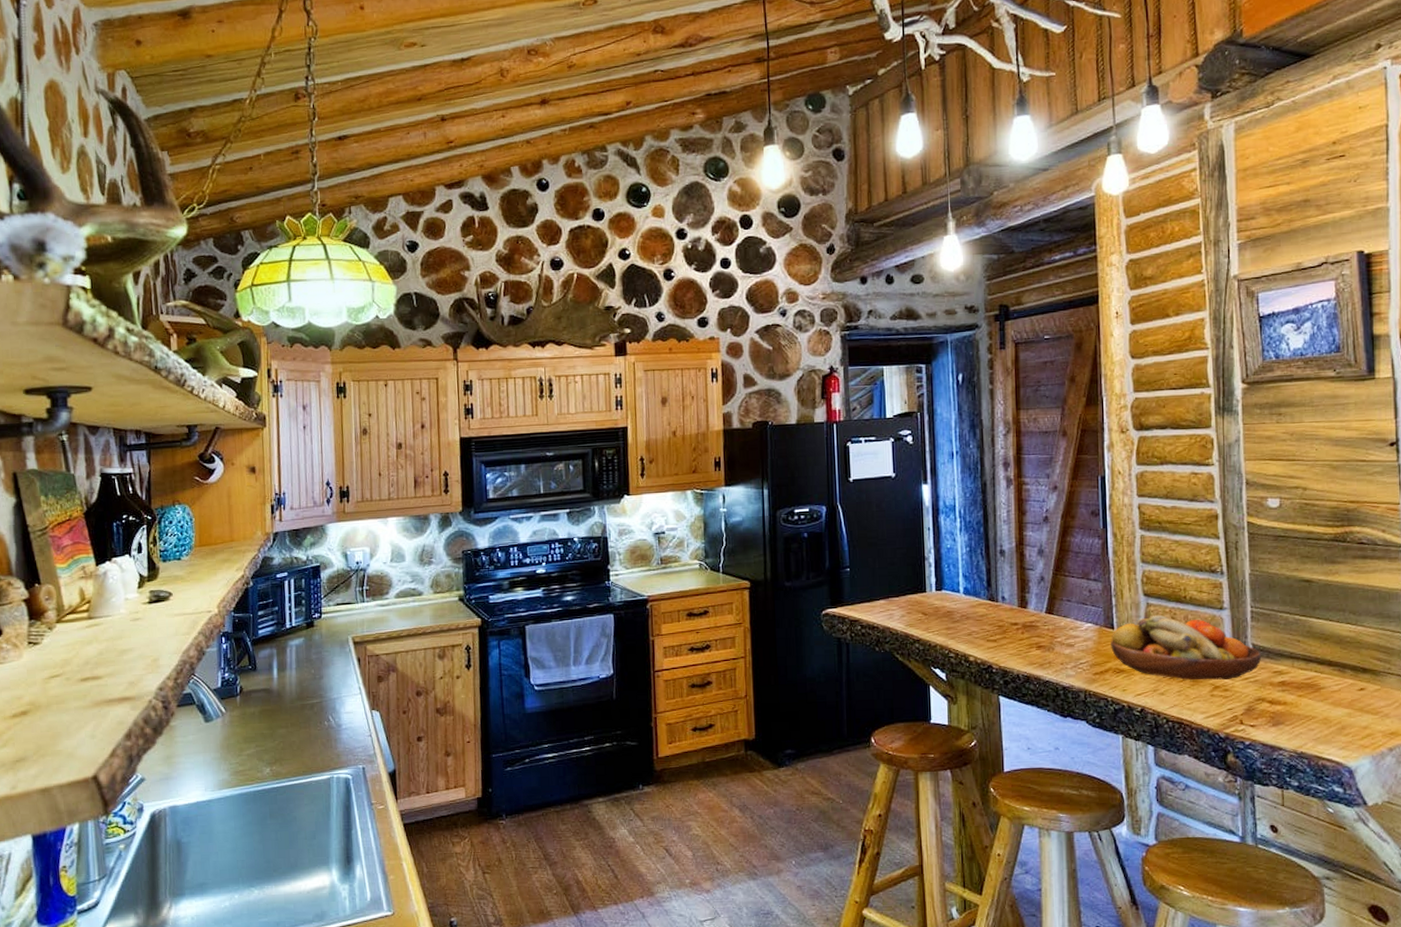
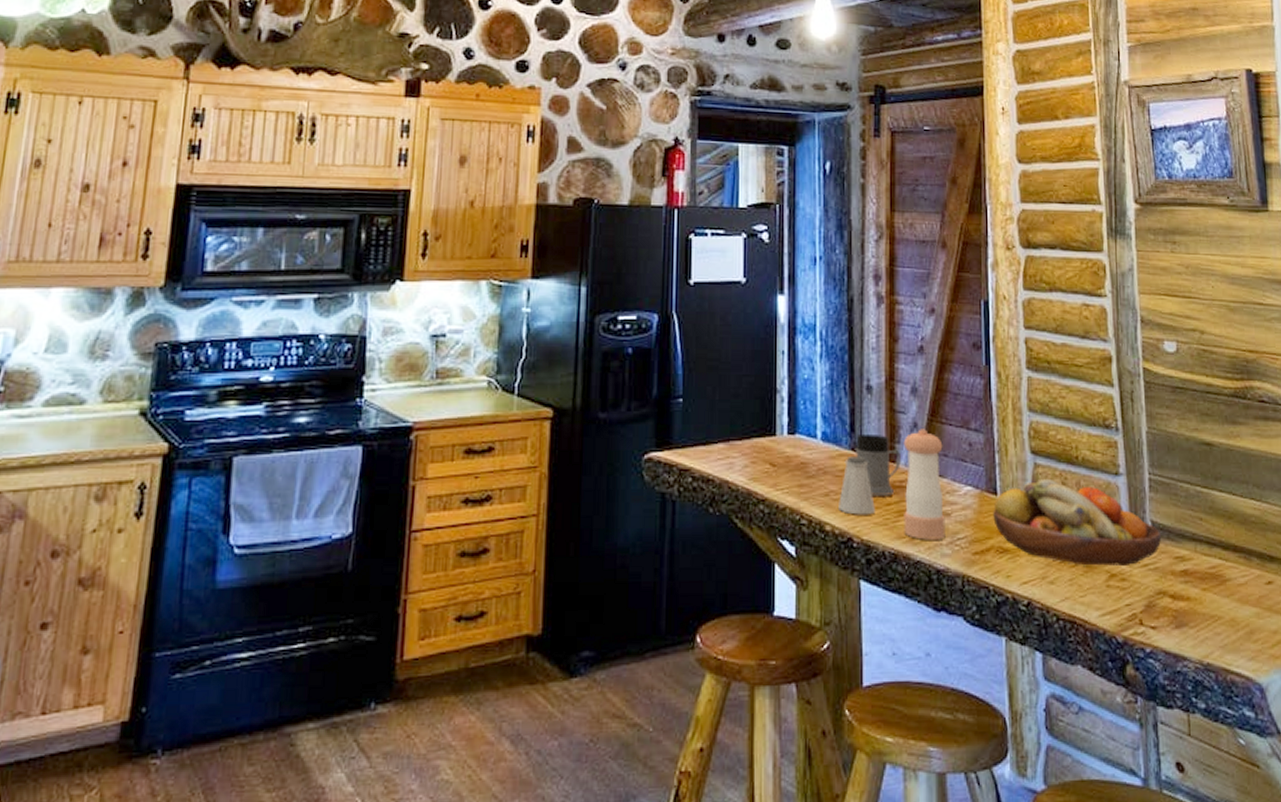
saltshaker: none [980,605,1010,649] -> present [839,457,875,515]
mug: none [991,587,1031,634] -> present [855,433,901,496]
pepper shaker: none [1032,581,1070,665] -> present [903,429,946,540]

